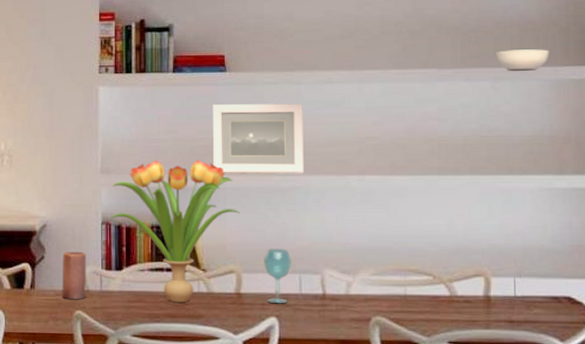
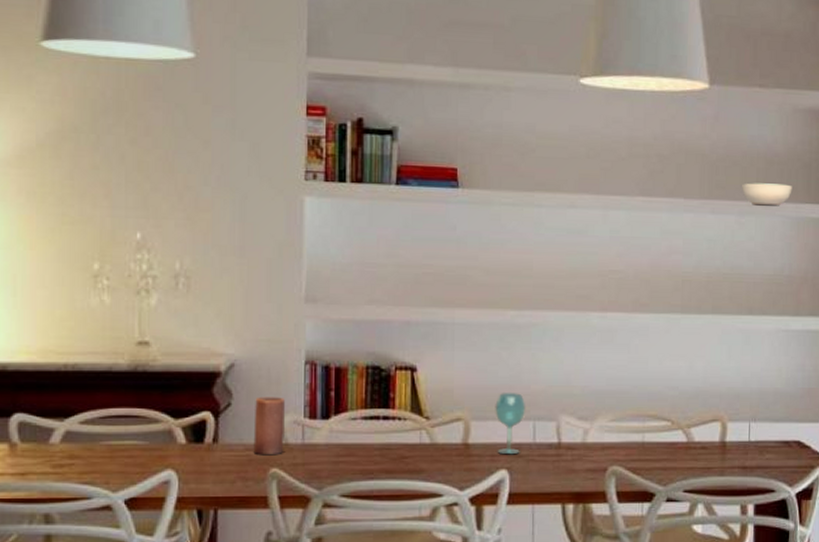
flower arrangement: present [110,159,241,302] -> none [316,289,471,455]
picture frame: present [212,103,304,174] -> none [440,225,543,309]

